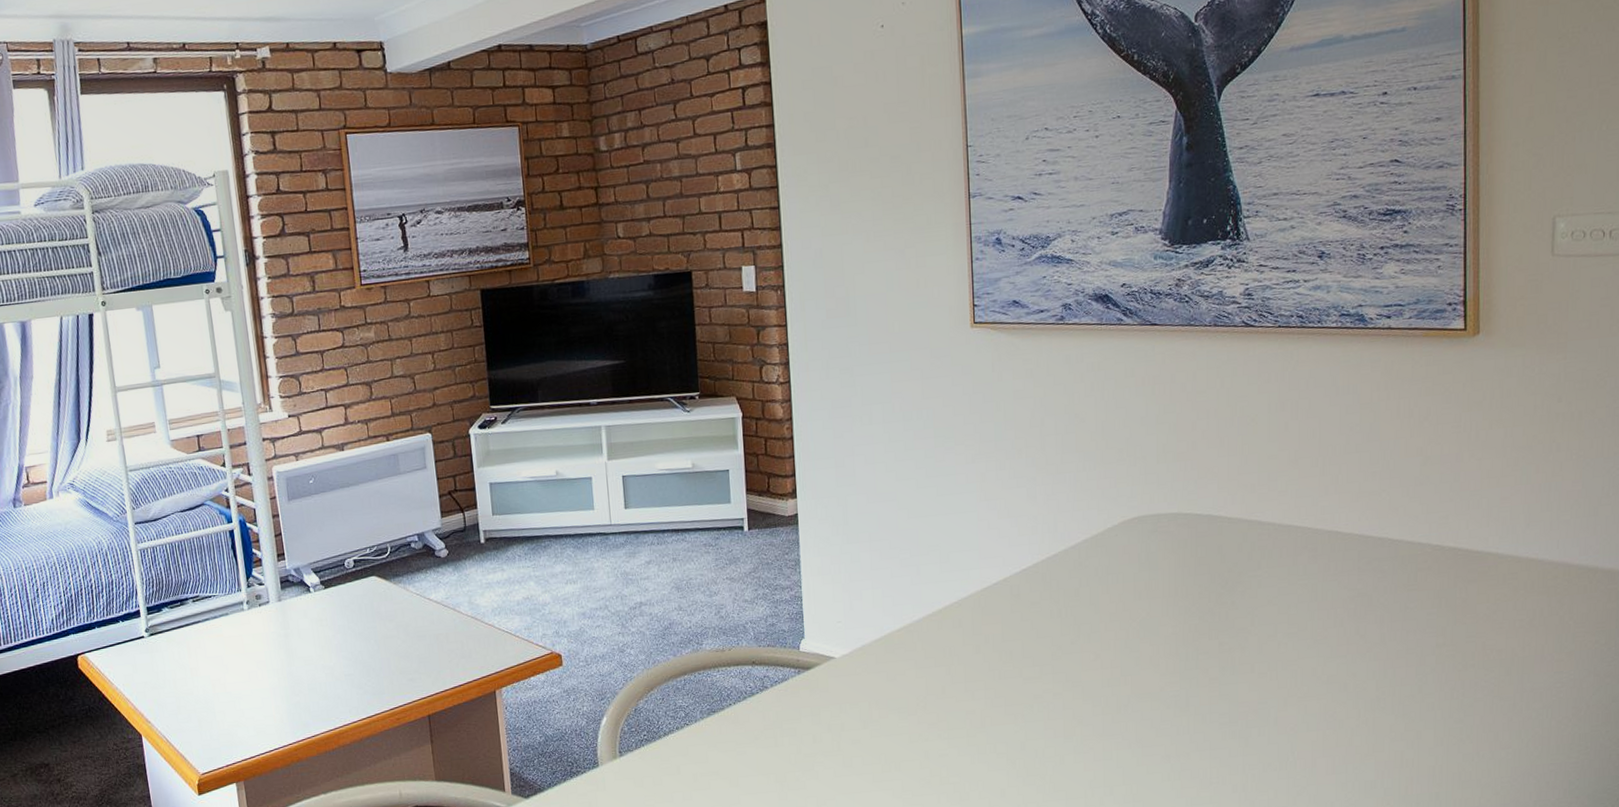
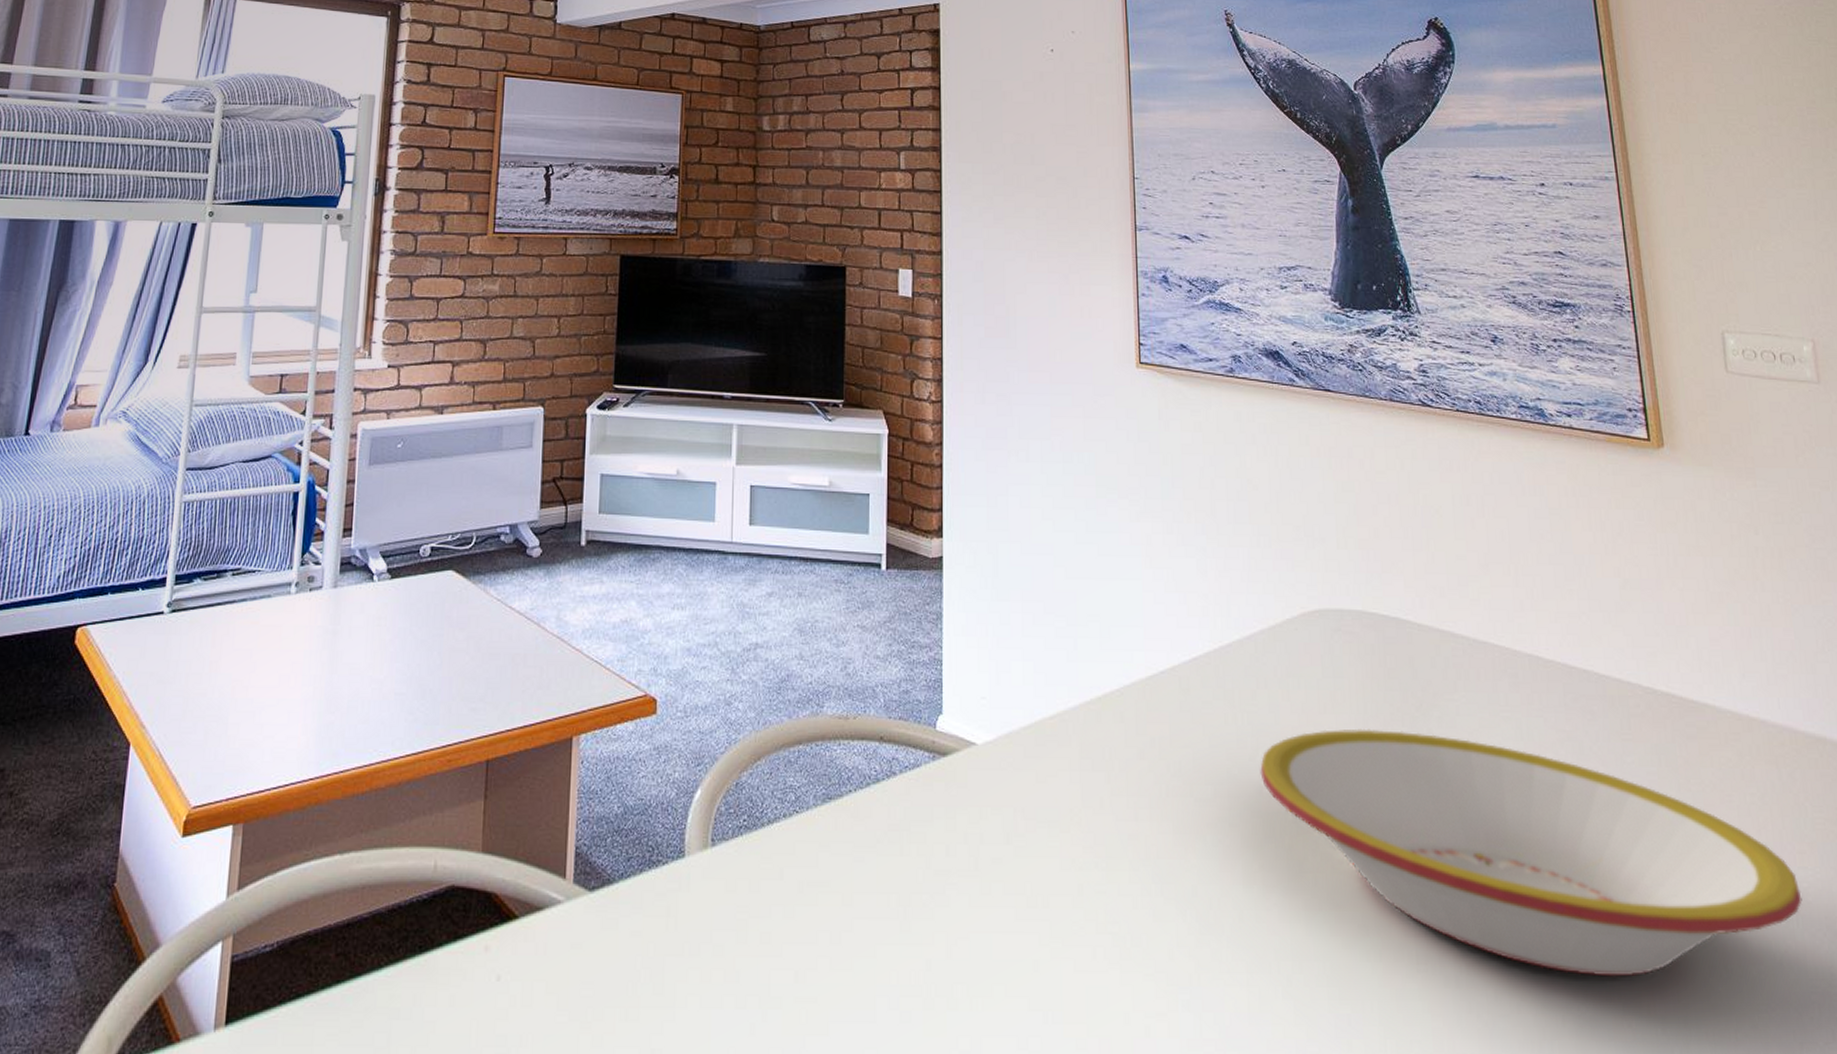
bowl: none [1081,605,1554,772] -> present [1260,728,1802,977]

